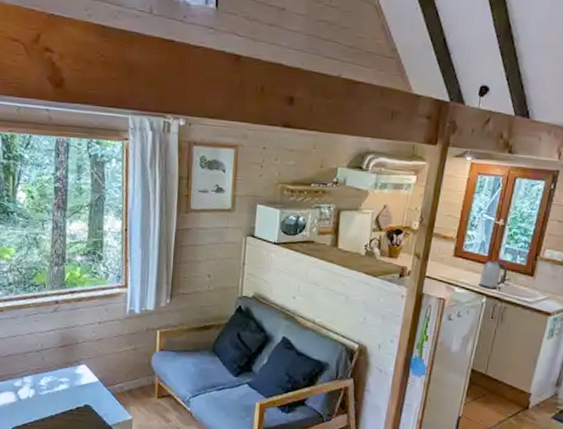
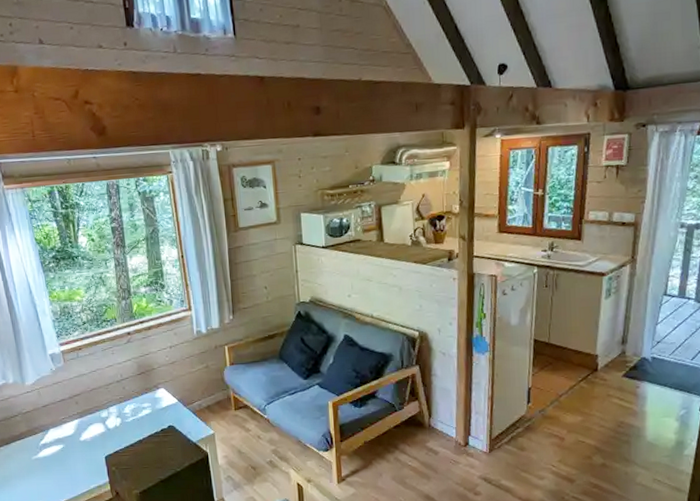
kettle: present [479,261,508,290] -> none [527,231,555,259]

